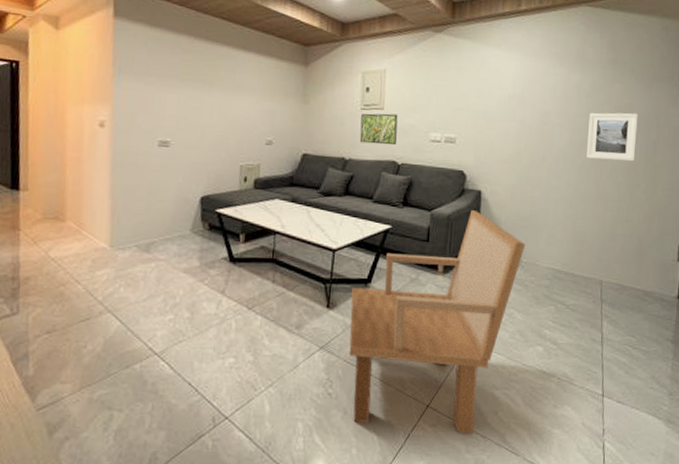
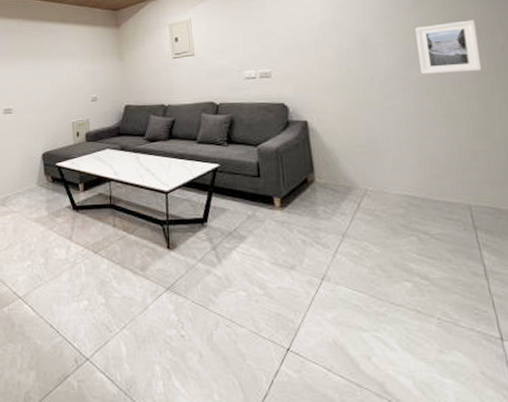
armchair: present [349,209,526,434] -> none [189,140,369,383]
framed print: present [359,113,398,146] -> none [174,58,211,89]

